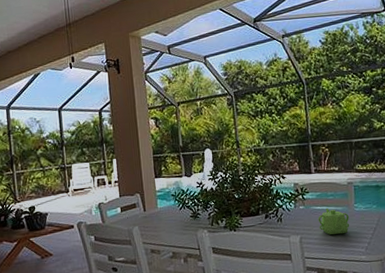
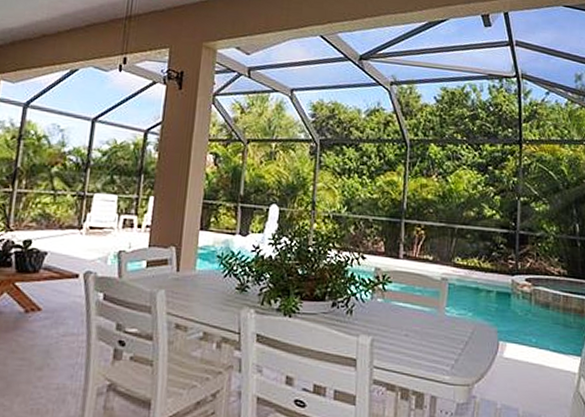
teapot: present [318,207,350,235] -> none [397,305,437,342]

